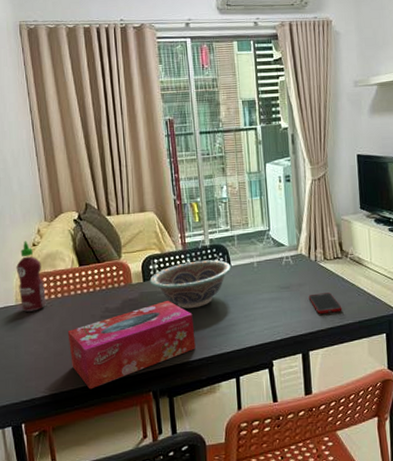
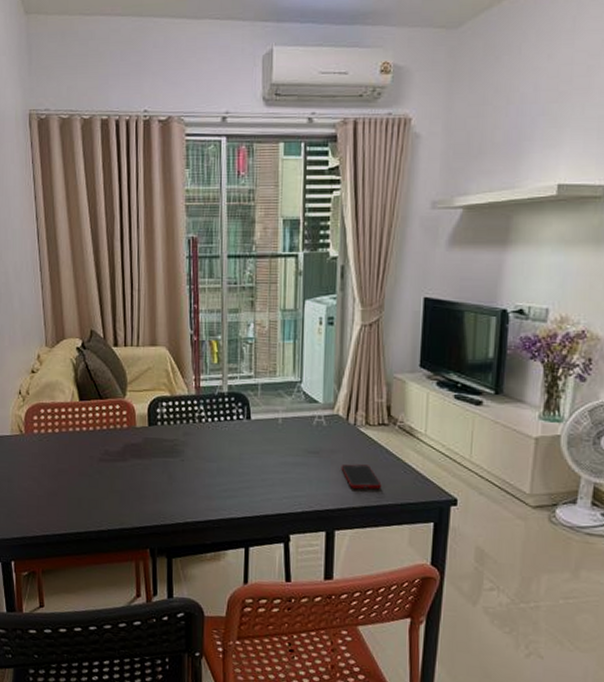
hot sauce: present [16,241,46,312] -> none [13,366,42,444]
tissue box: present [67,300,196,390] -> none [63,450,202,537]
decorative bowl: present [149,260,232,309] -> none [155,409,252,463]

